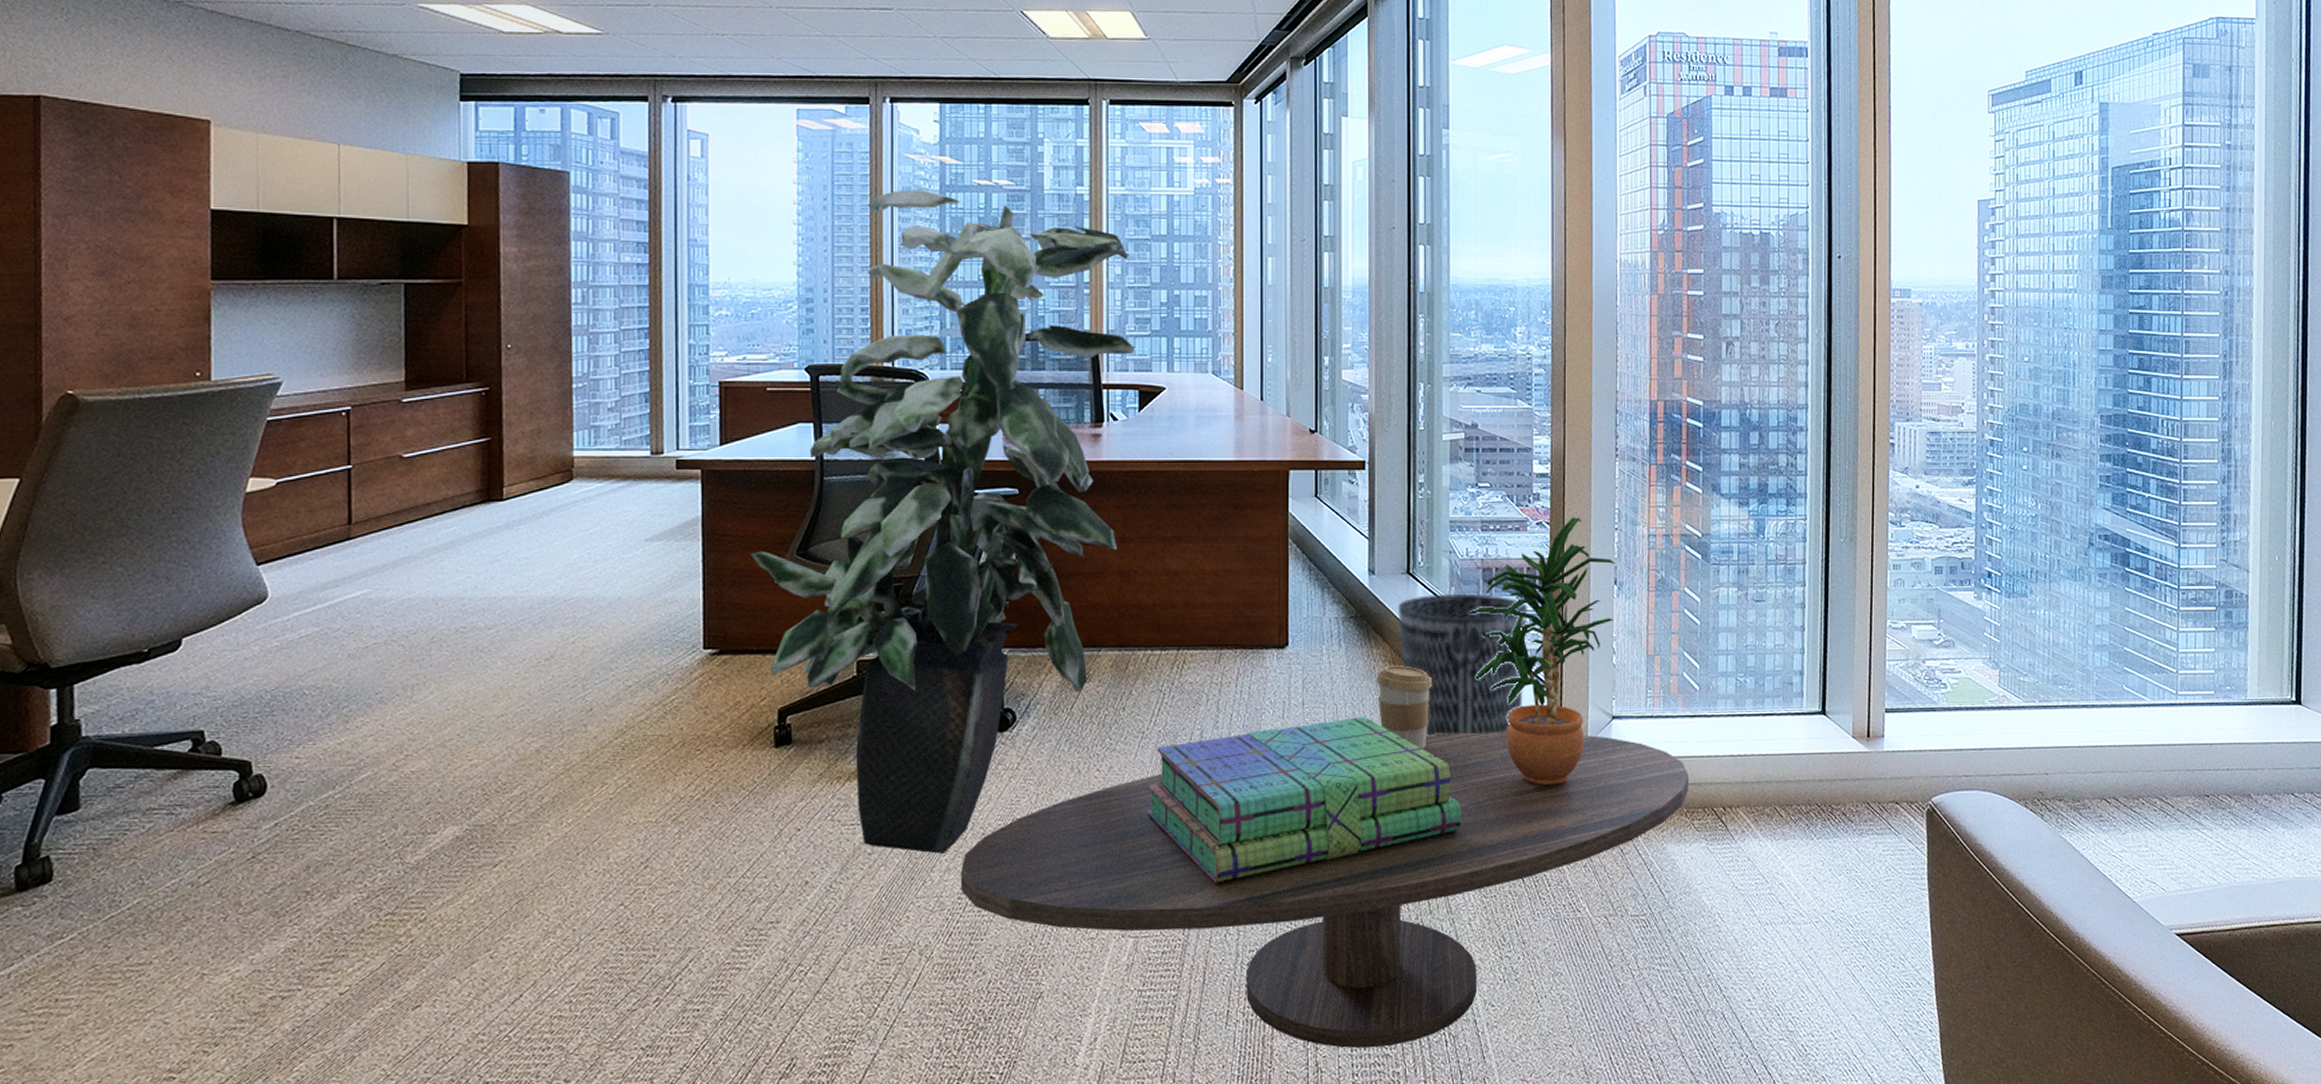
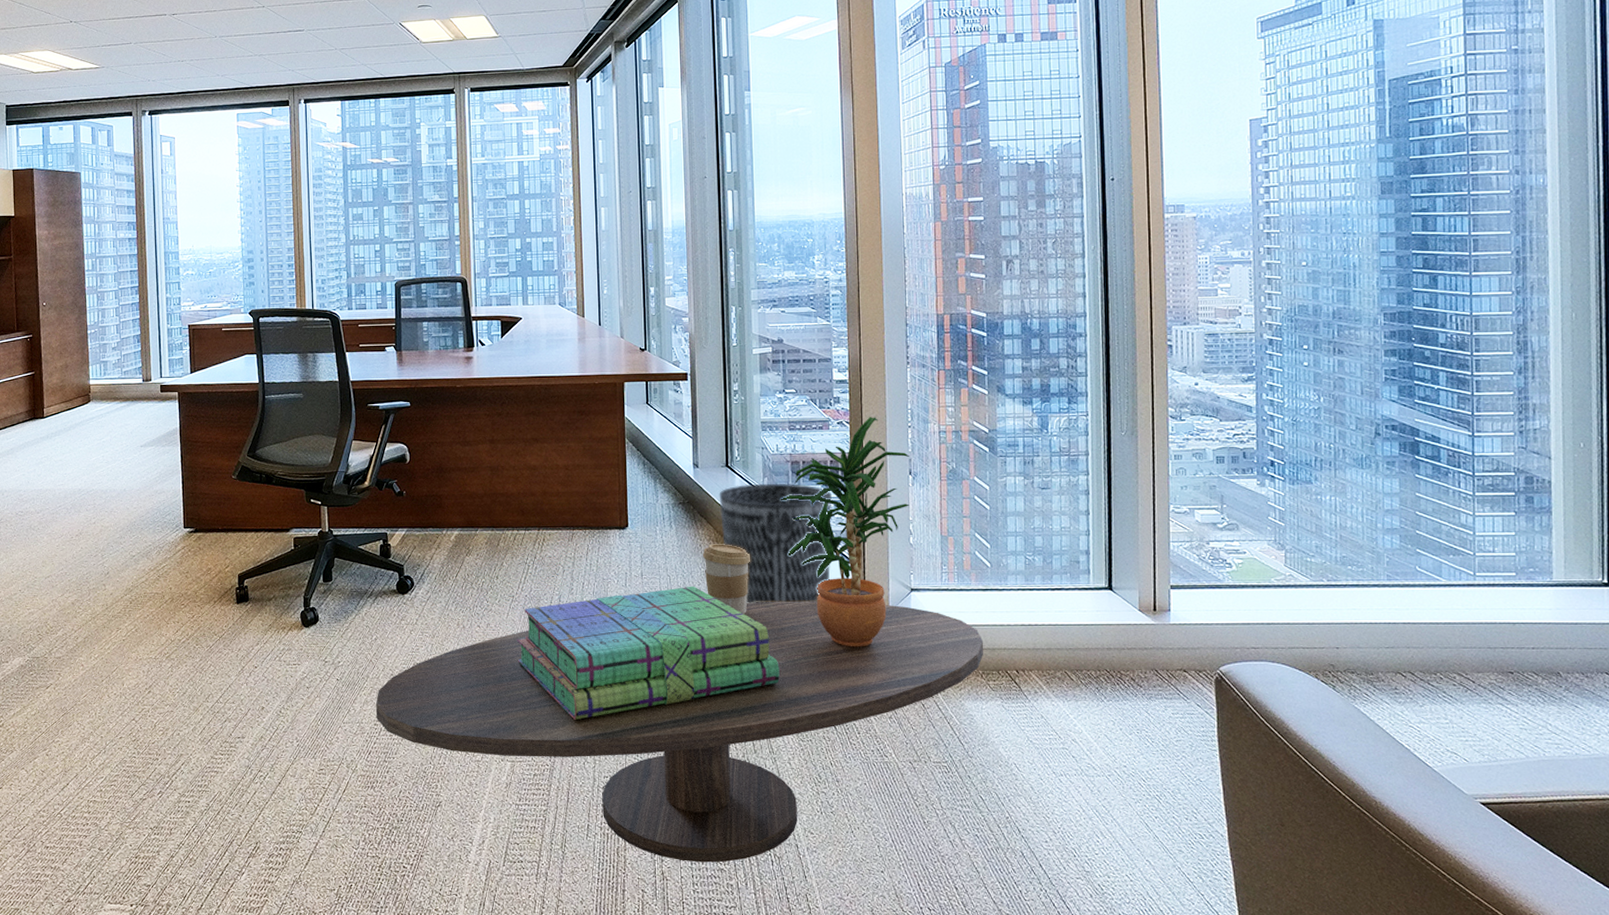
indoor plant: present [750,190,1135,854] -> none [215,170,497,689]

